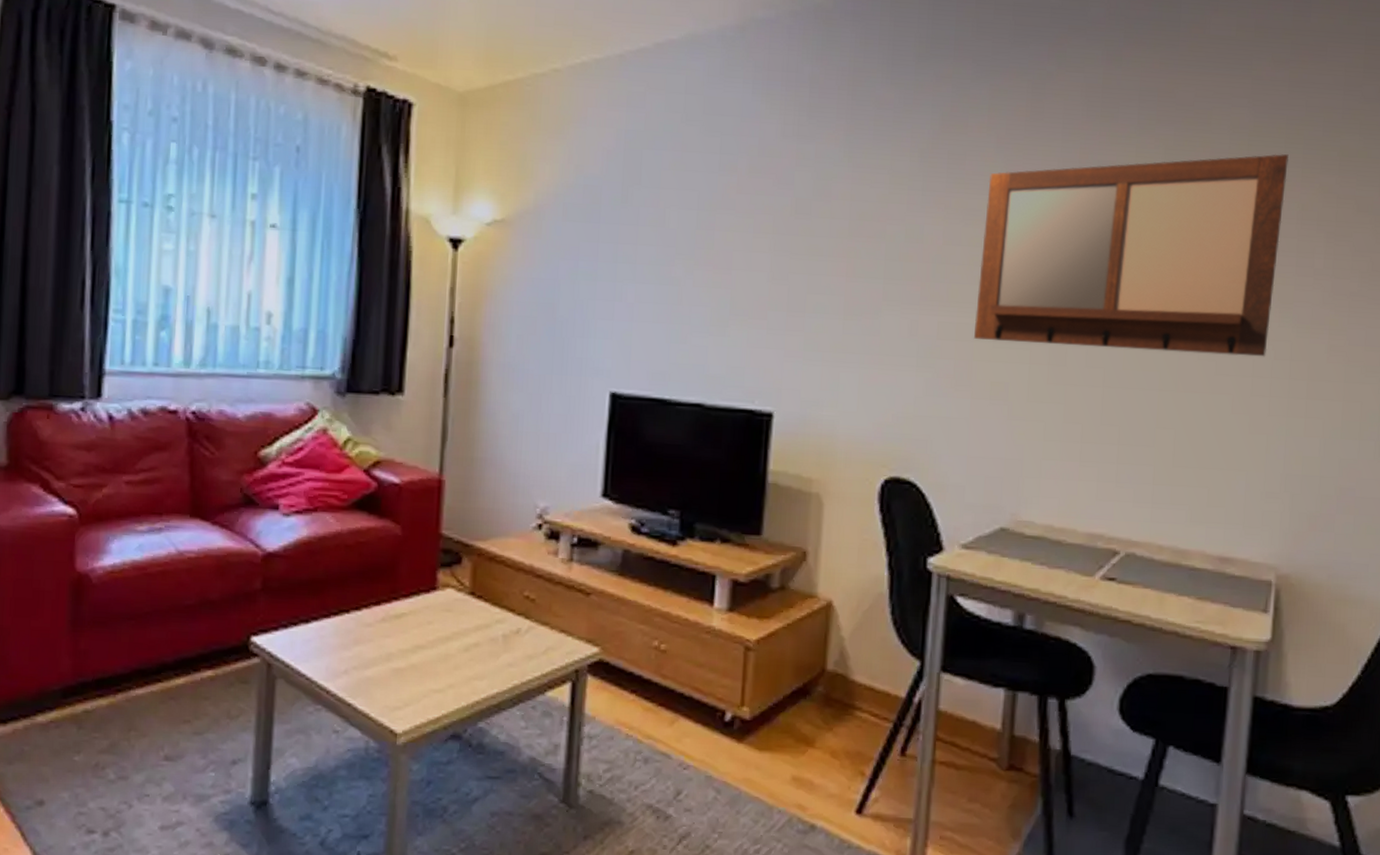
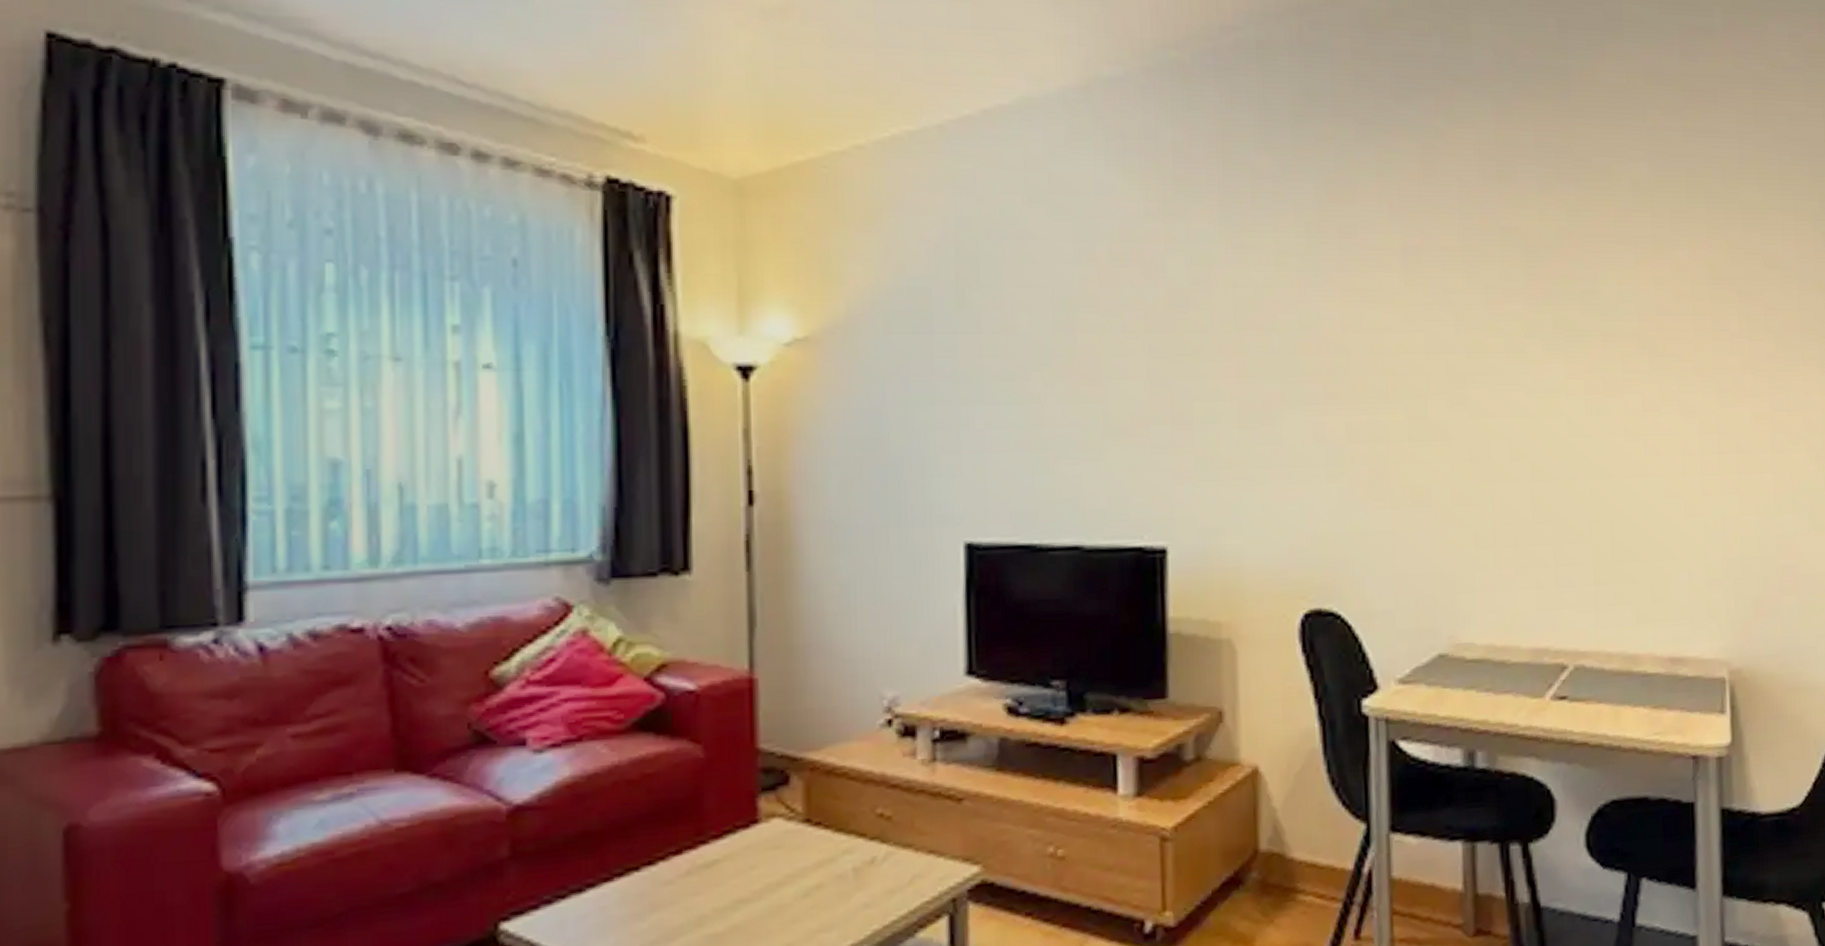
writing board: present [973,154,1289,357] -> none [1385,209,1694,439]

